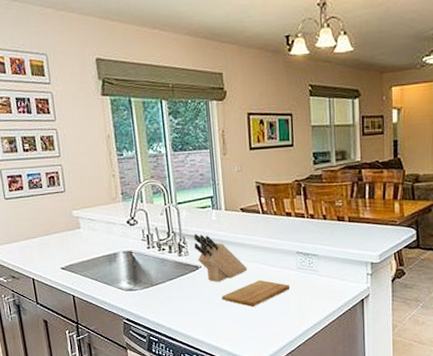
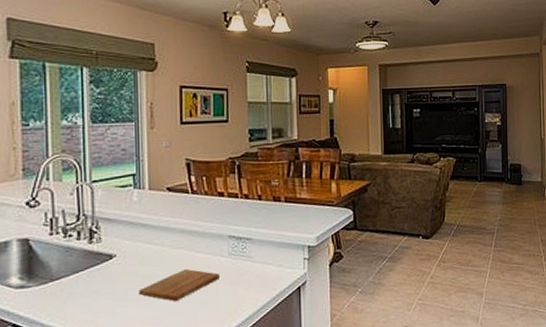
knife block: present [193,233,247,282] -> none [109,216,171,273]

